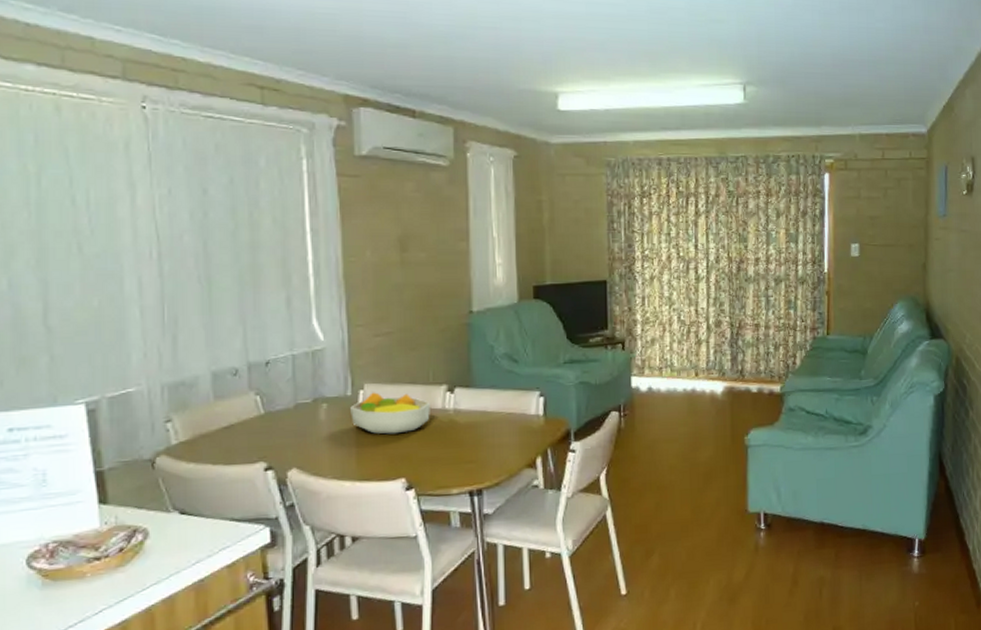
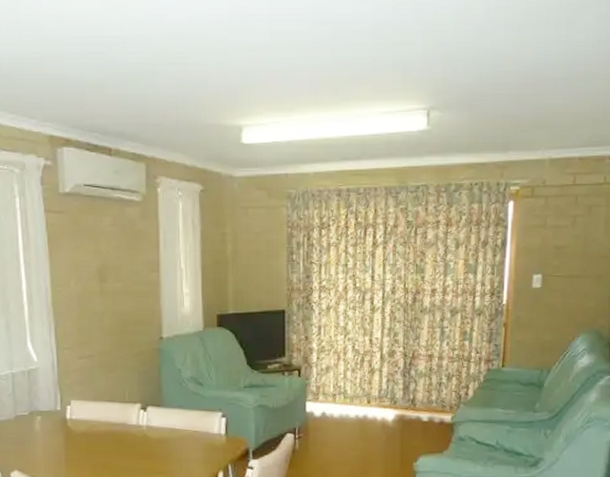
fruit bowl: present [350,392,430,434] -> none [60,408,127,445]

